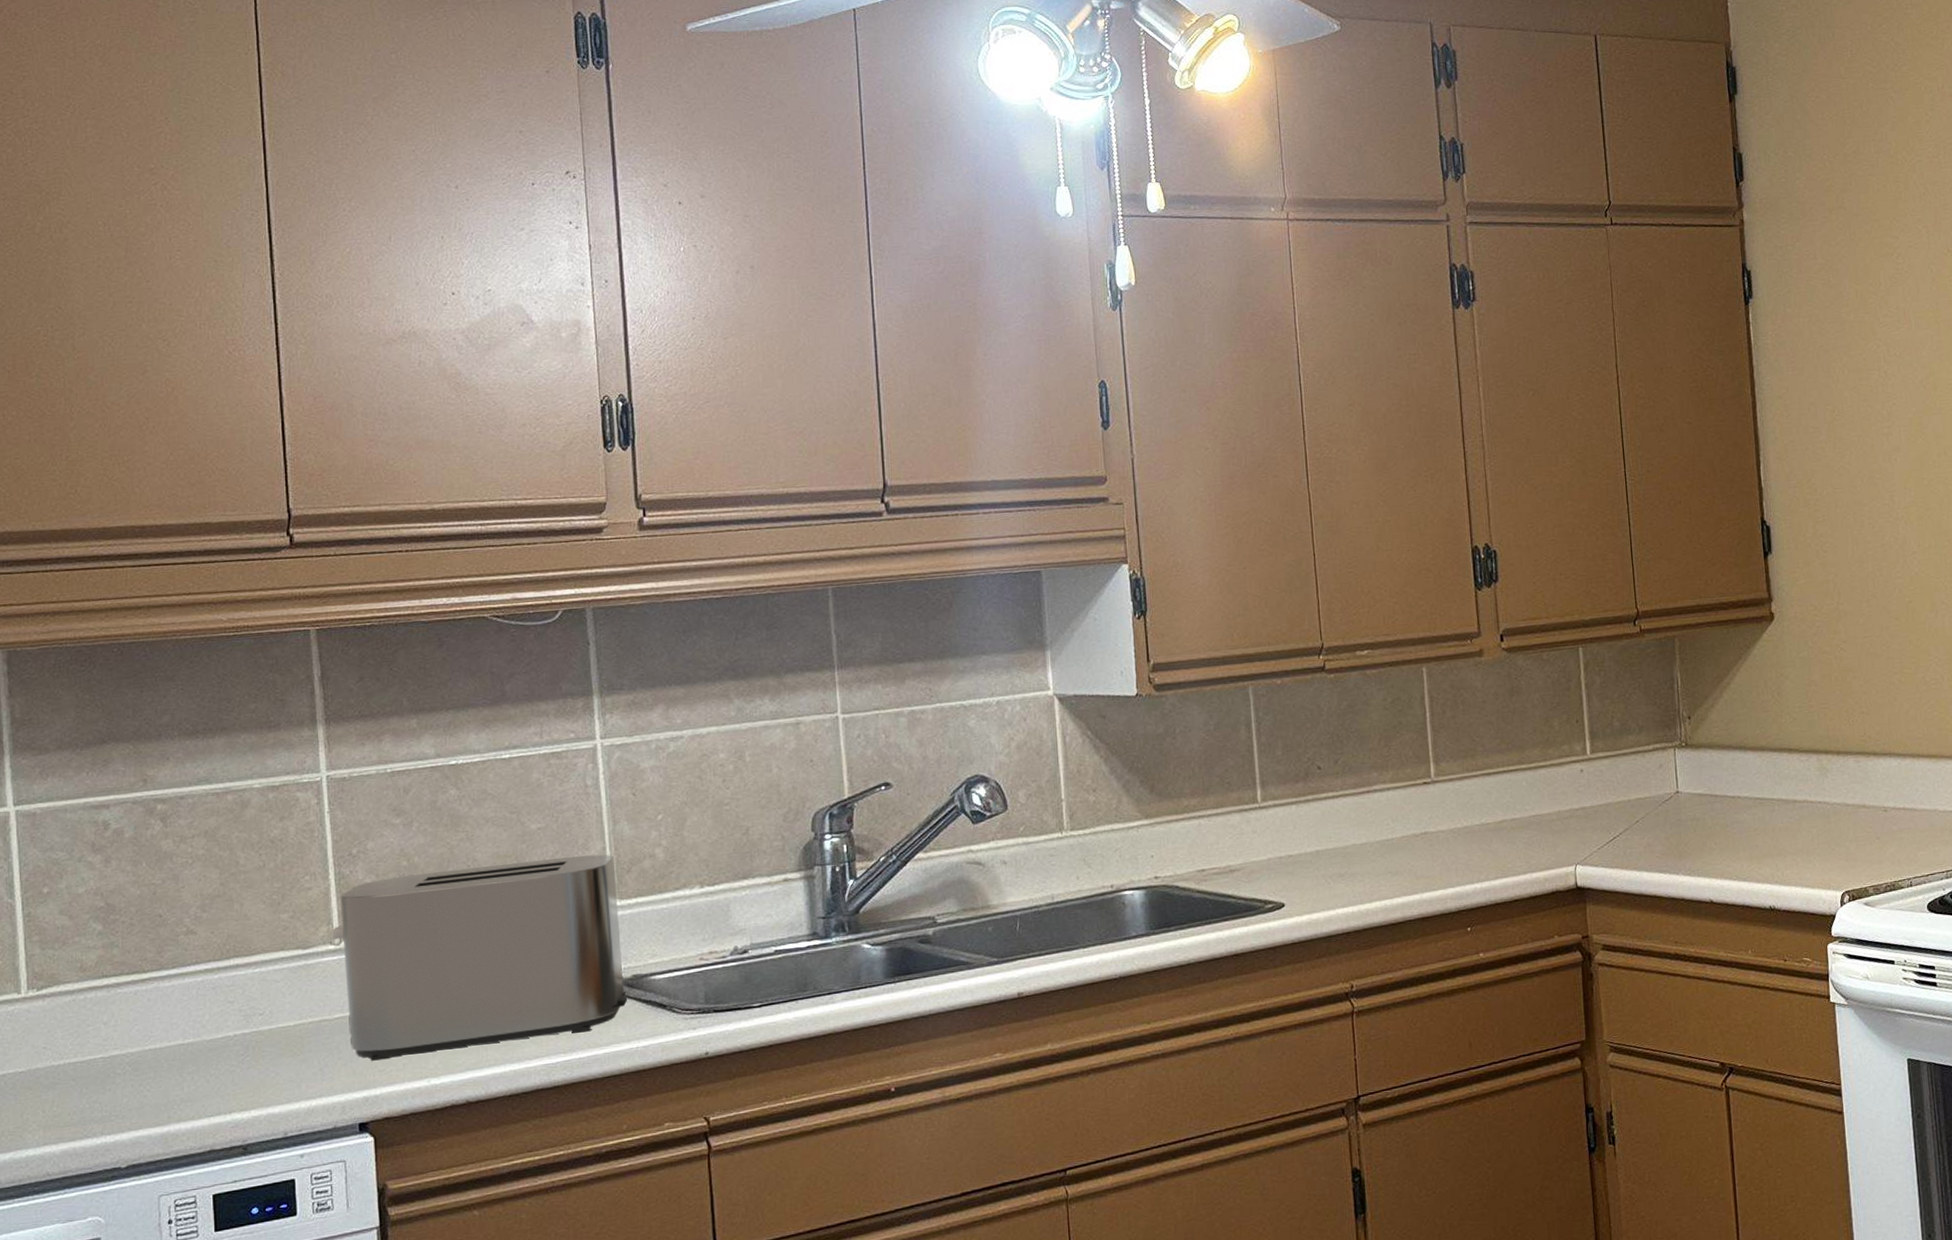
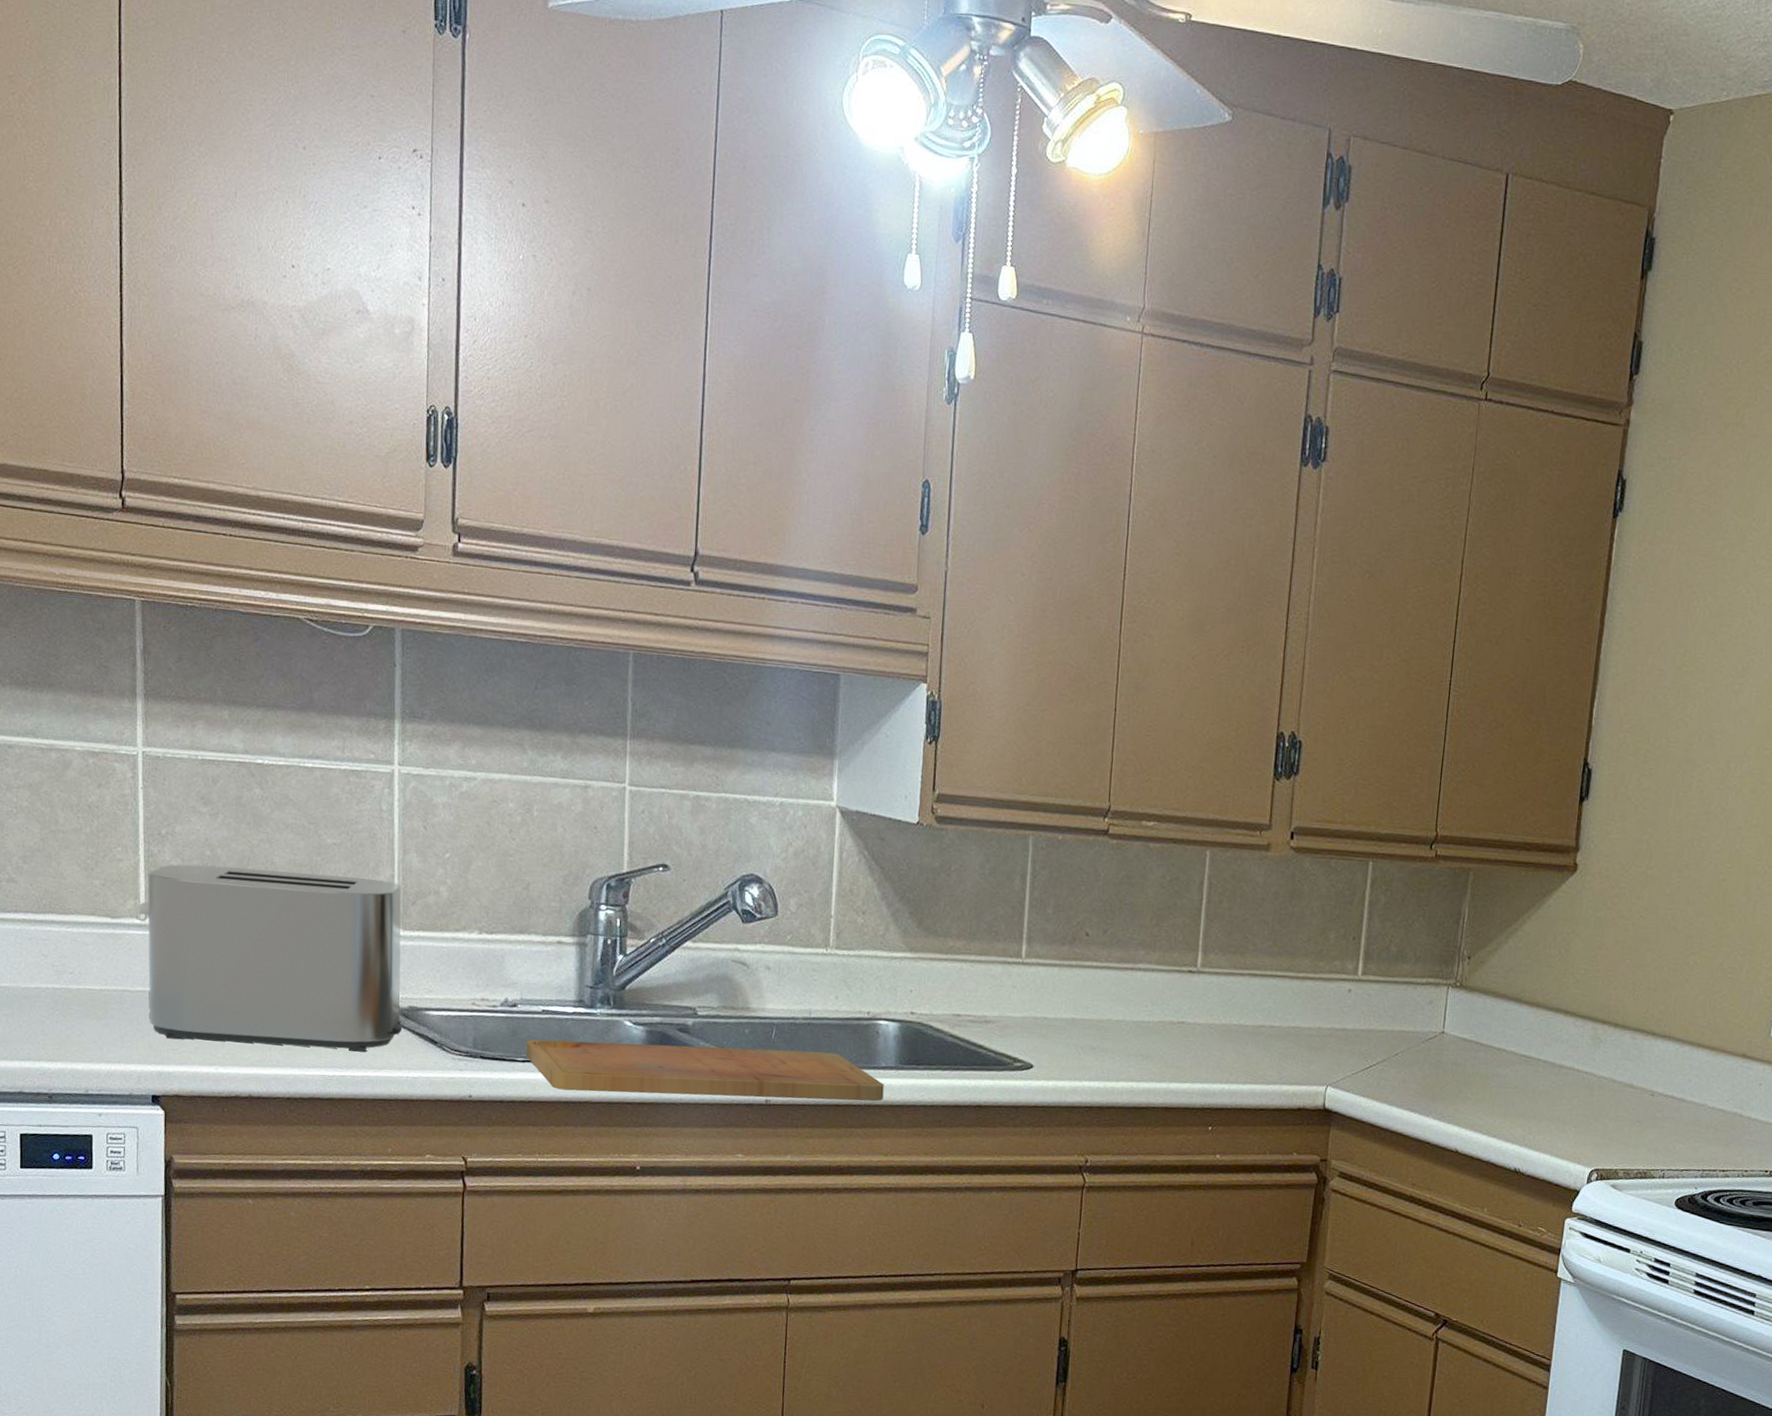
cutting board: none [761,932,1138,1027] -> present [525,1039,884,1102]

